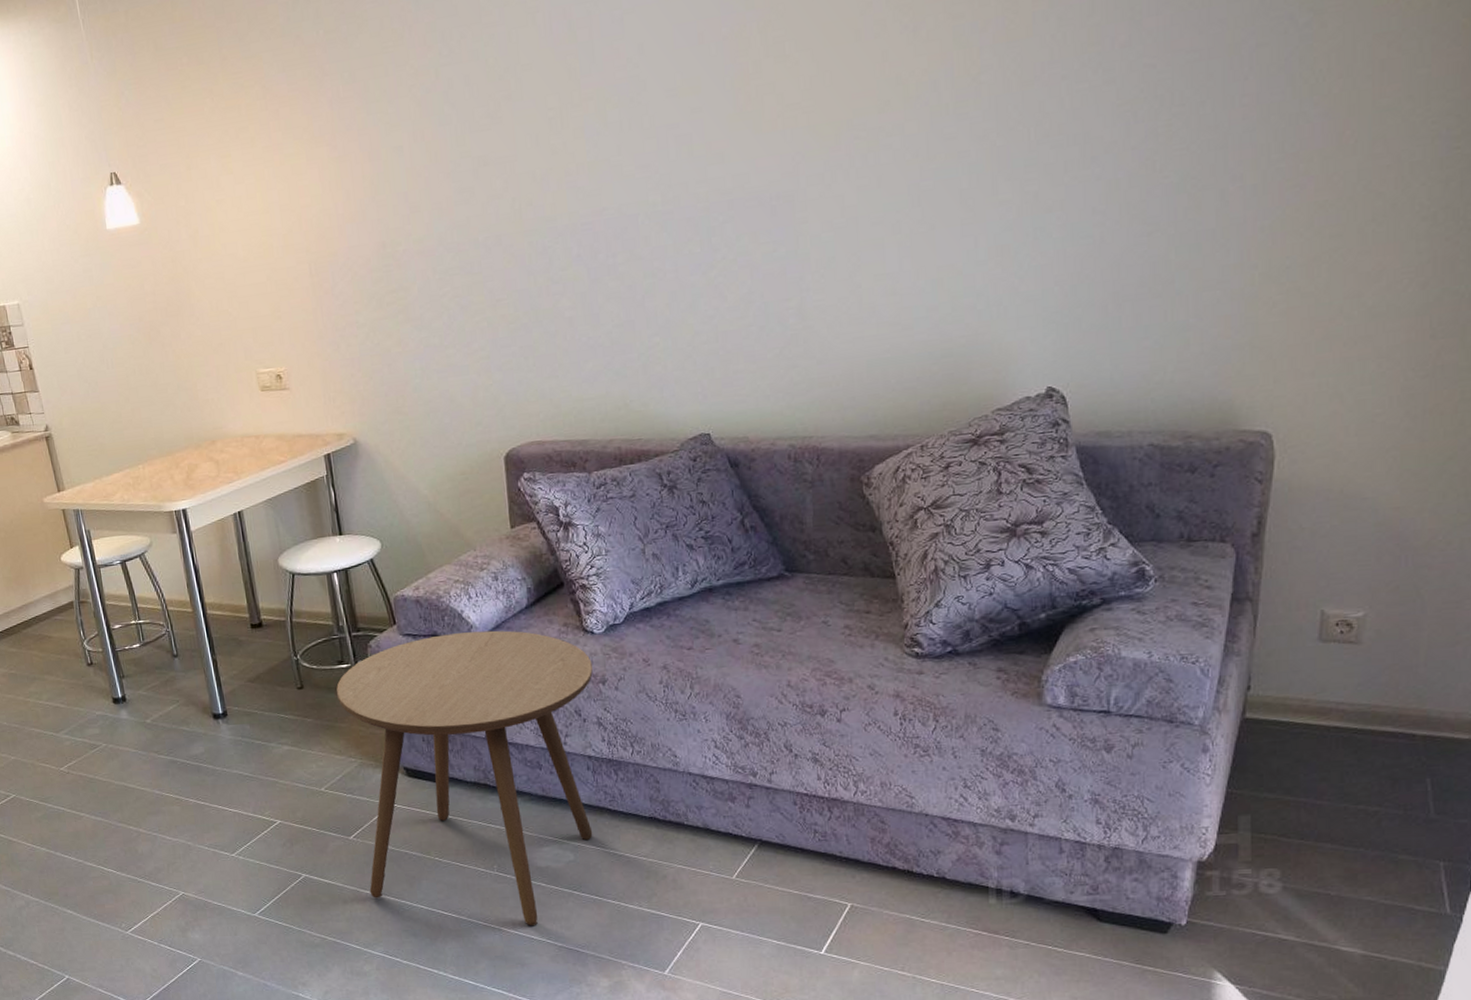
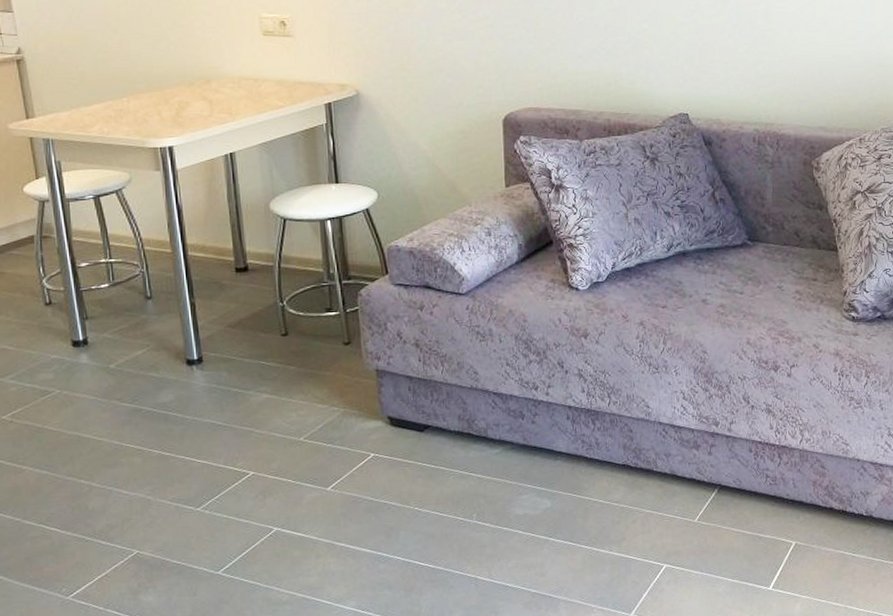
side table: present [336,630,593,926] -> none [323,283,576,574]

